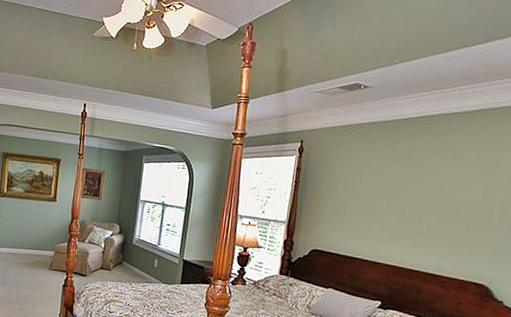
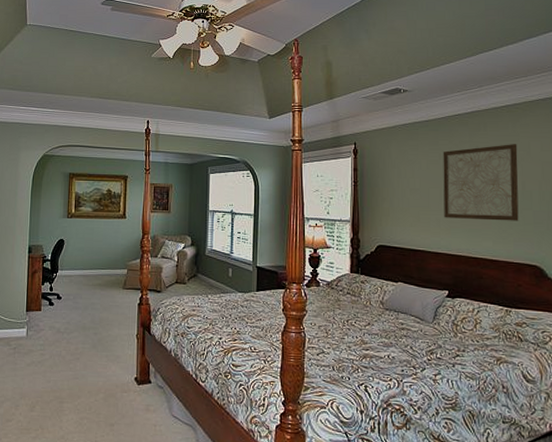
wall art: none [389,153,486,237] -> present [443,144,519,221]

